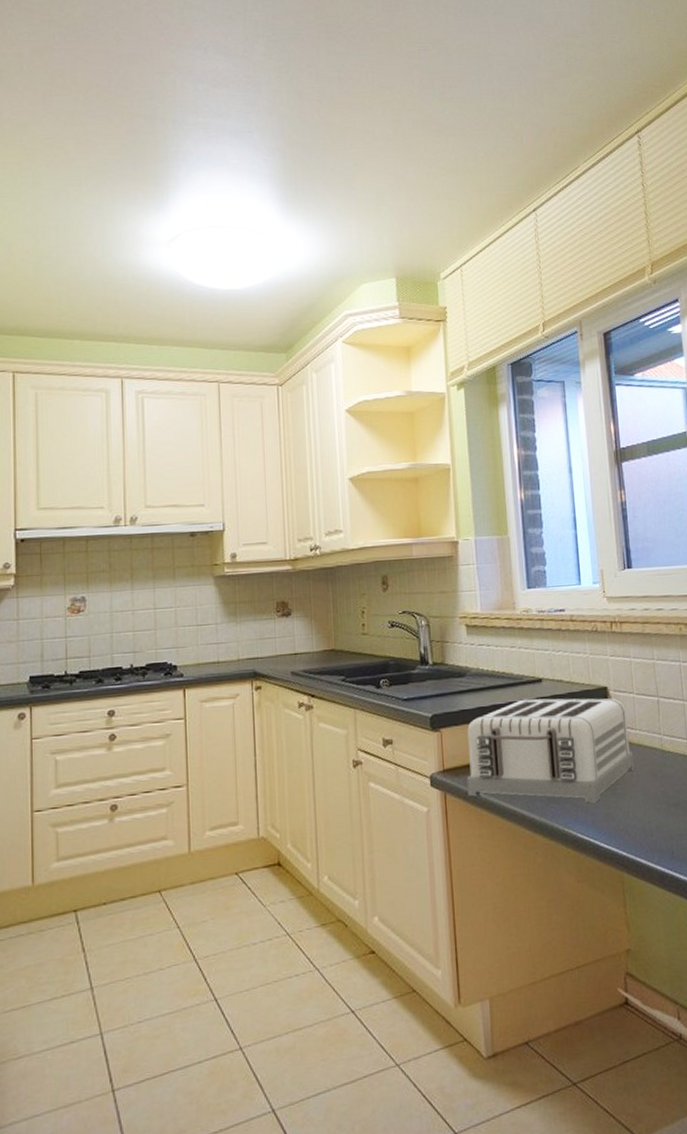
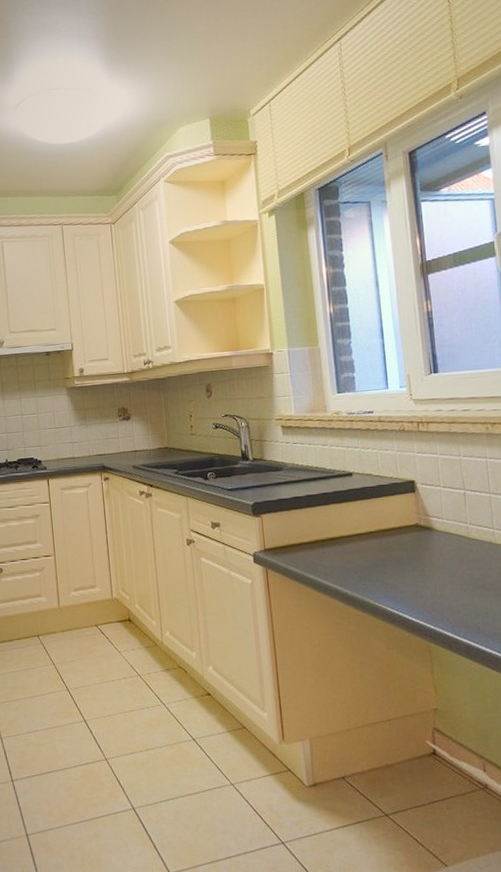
toaster: present [466,698,635,803] -> none [285,490,442,582]

